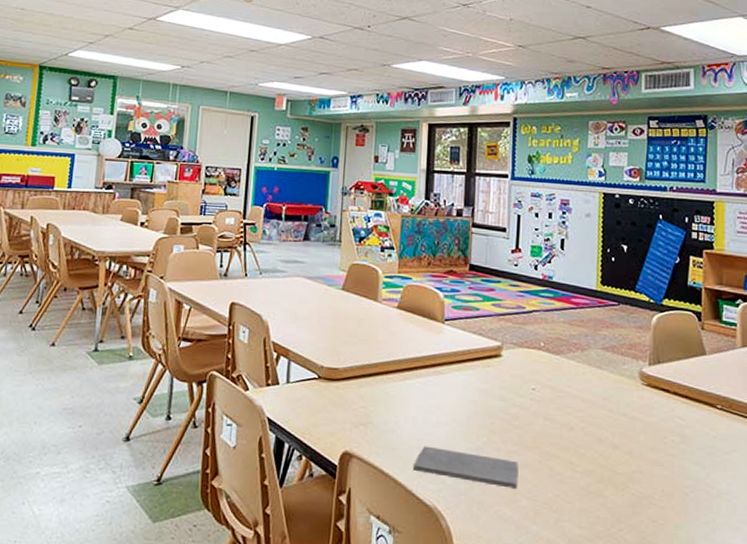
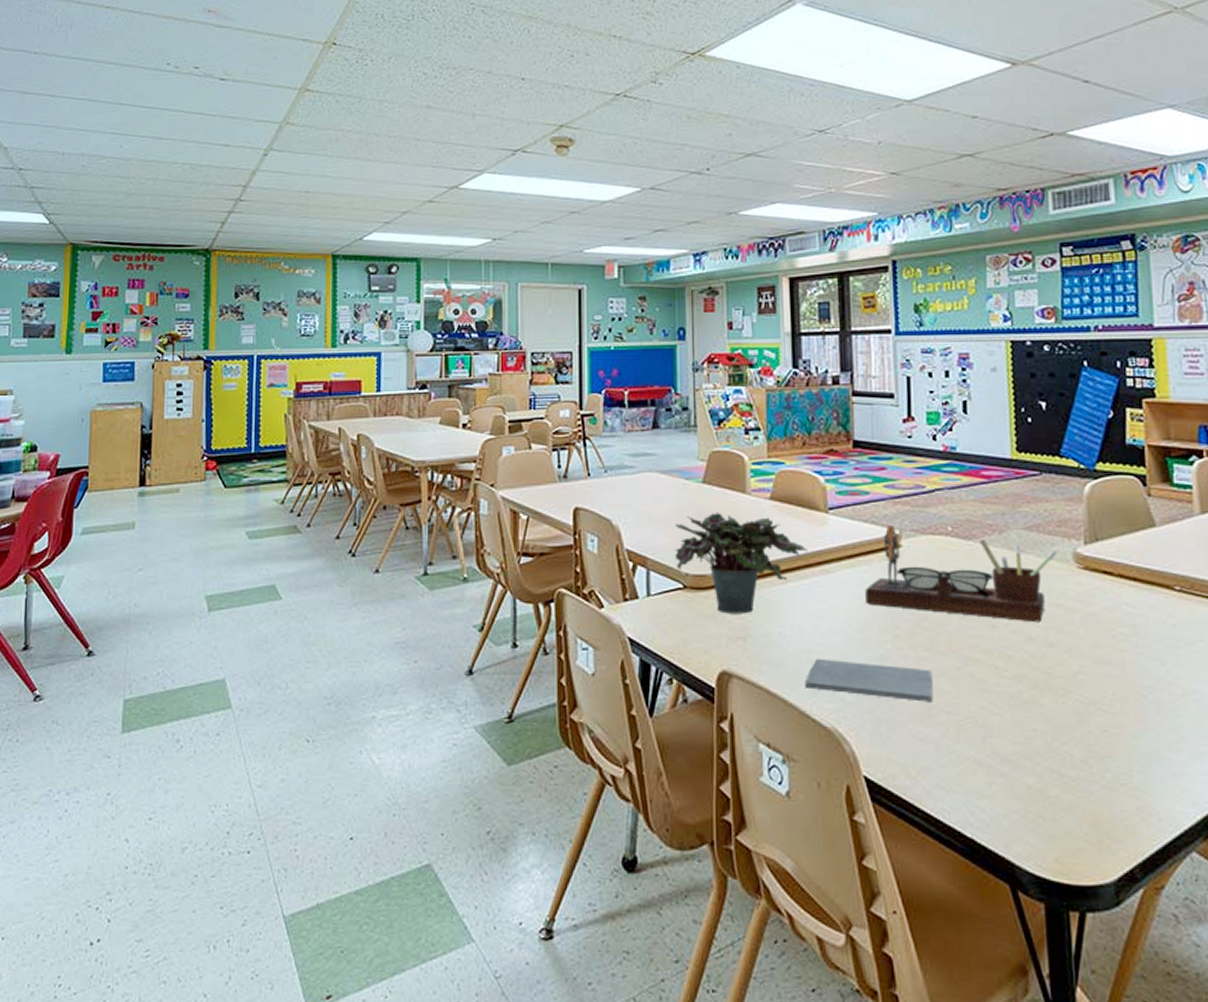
potted plant: none [313,316,425,404] -> present [674,513,808,614]
desk organizer: none [469,337,628,428] -> present [865,524,1058,623]

